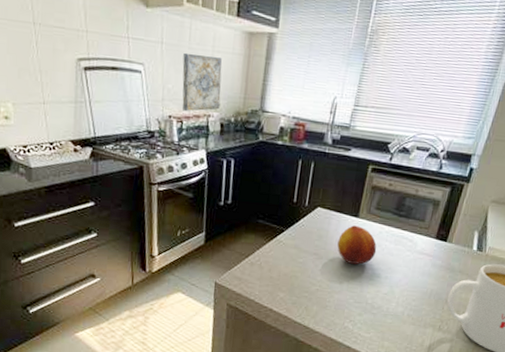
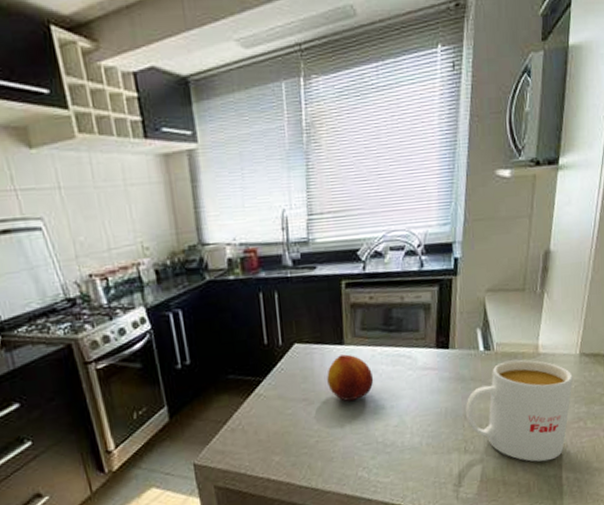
wall art: present [182,52,222,112] -> none [89,192,149,264]

